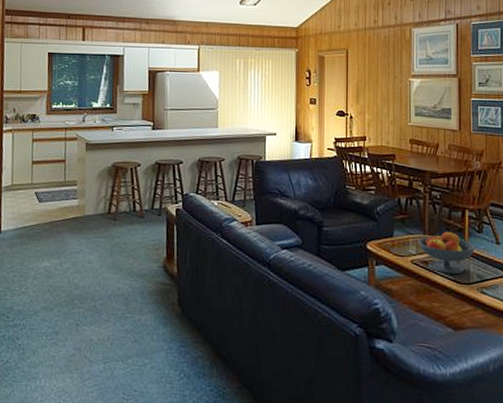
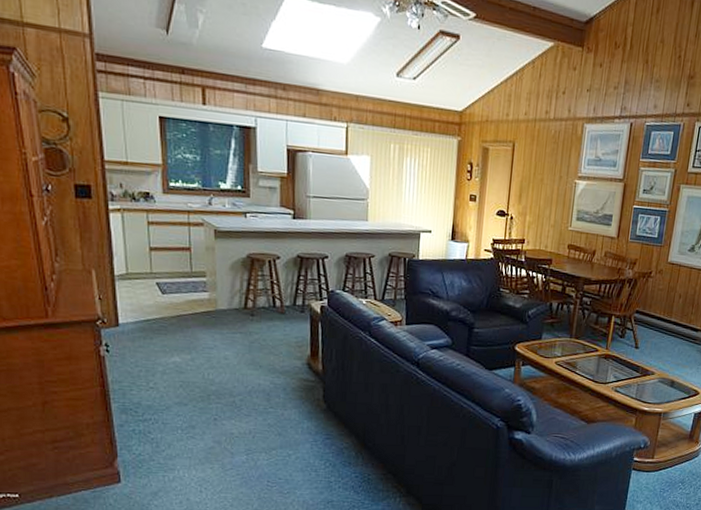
fruit bowl: present [418,231,476,275] -> none [564,335,617,375]

